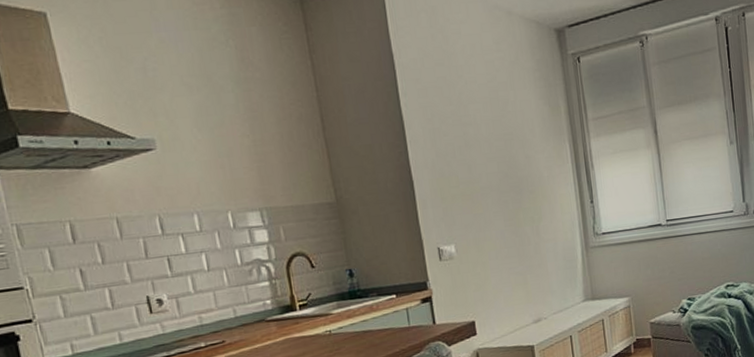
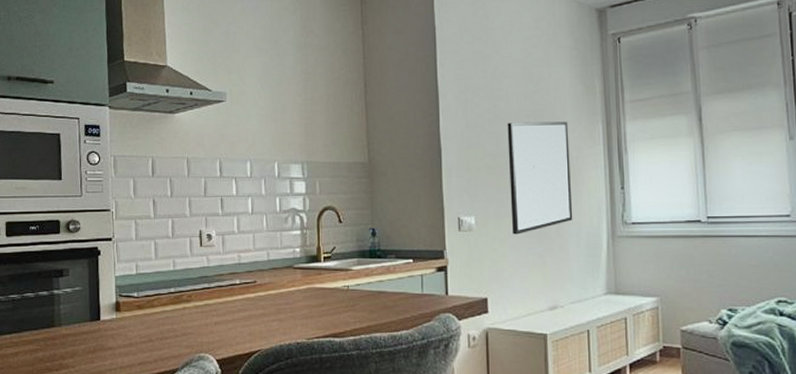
wall art: none [478,143,549,258] -> present [507,121,573,235]

